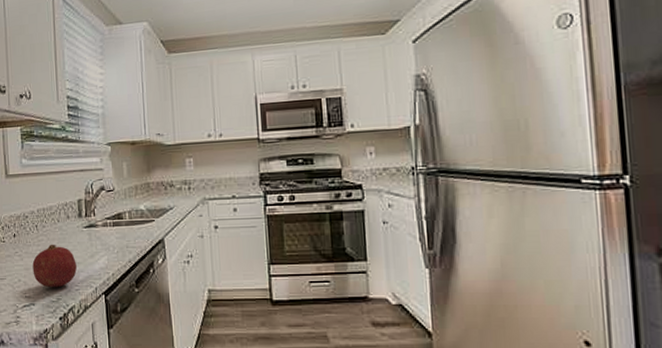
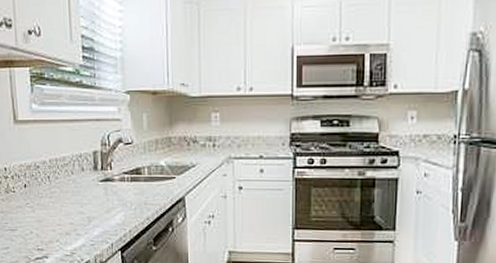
fruit: present [32,244,77,288] -> none [45,196,92,242]

